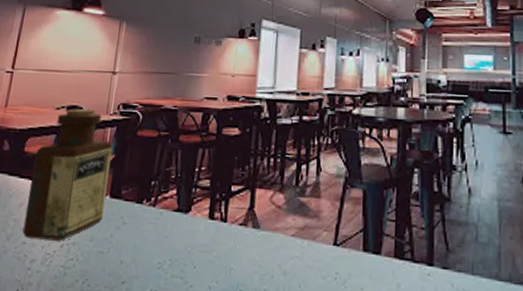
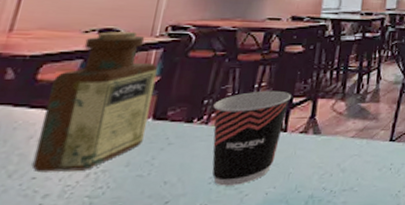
cup: none [159,175,230,275] -> present [212,90,291,186]

